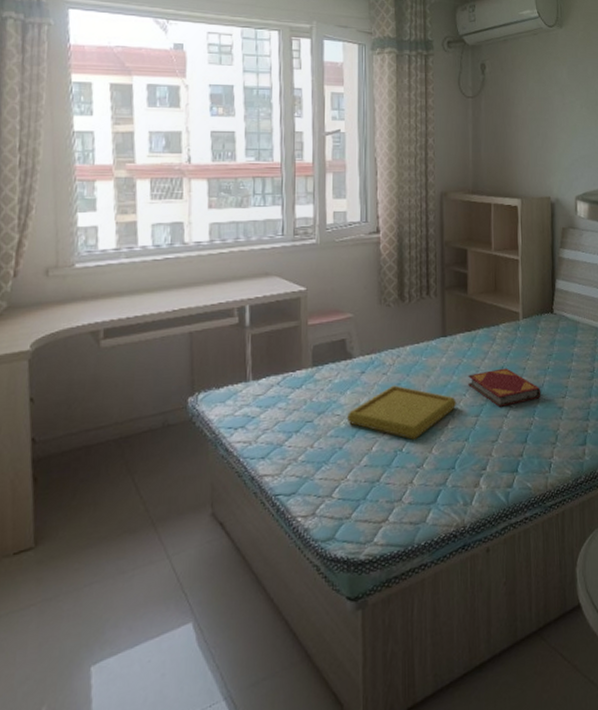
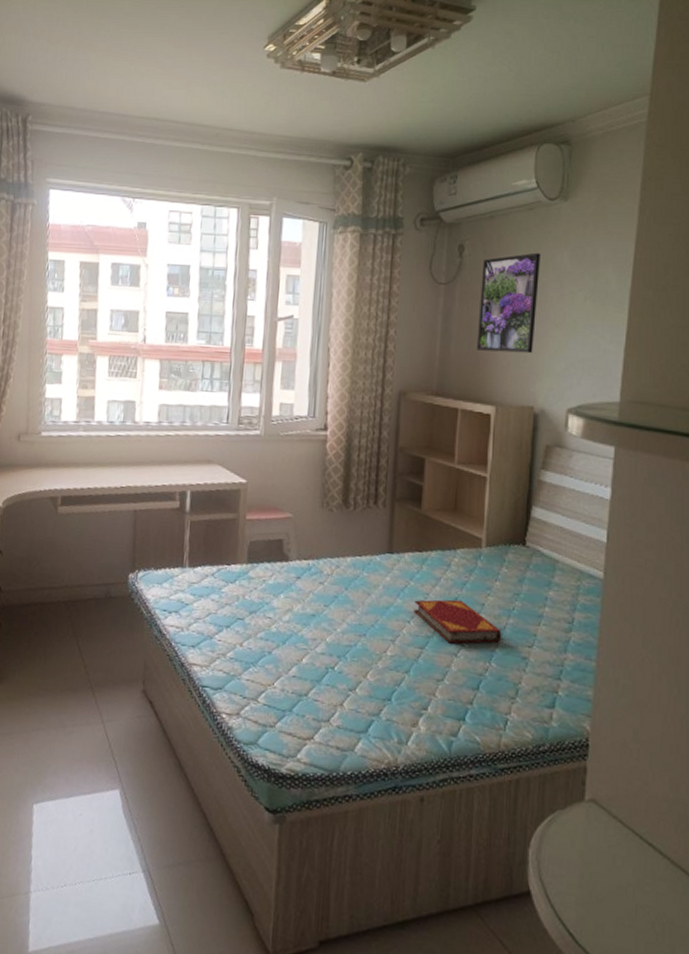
serving tray: present [346,385,457,440] -> none [277,597,399,660]
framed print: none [501,70,547,153] -> present [476,252,540,354]

